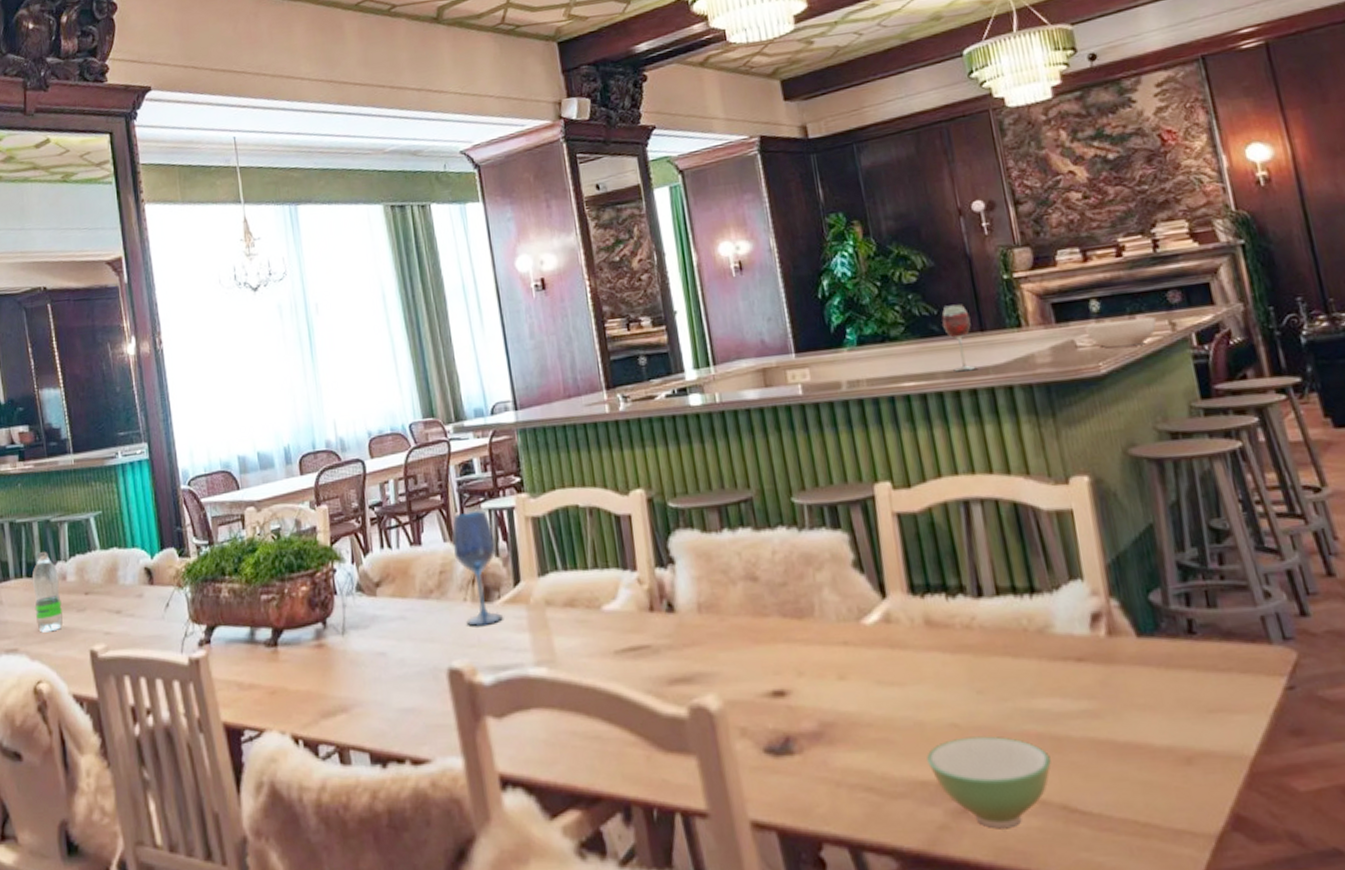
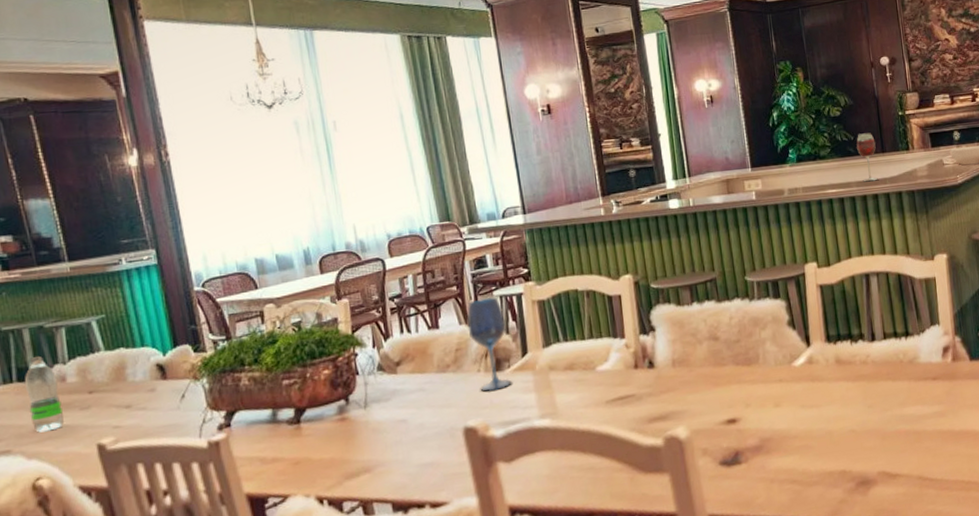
bowl: present [926,736,1051,829] -> none [833,435,913,498]

